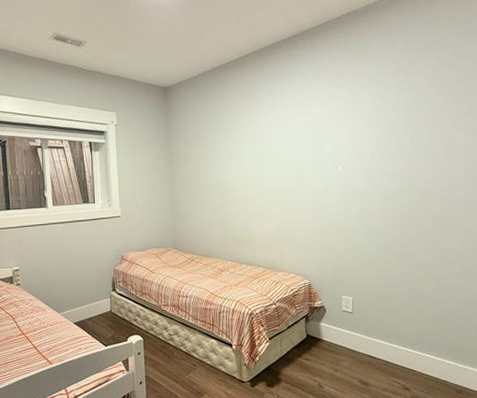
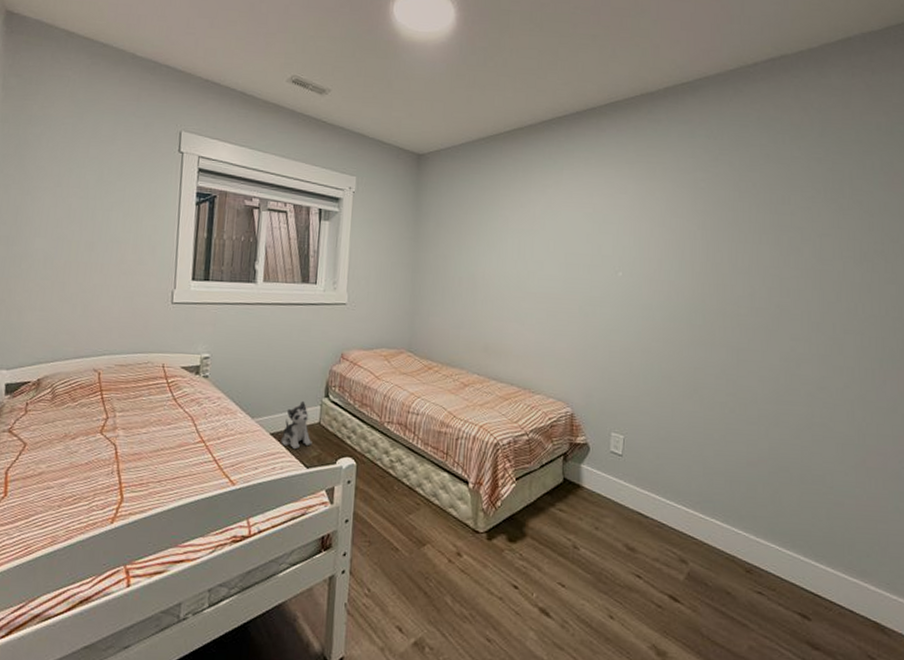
plush toy: none [83,295,107,333] -> present [281,400,312,450]

